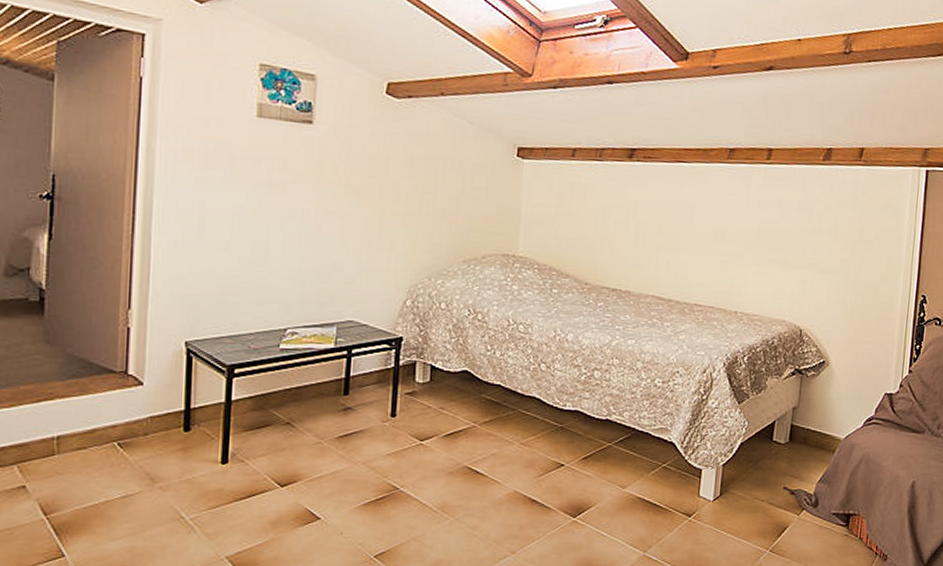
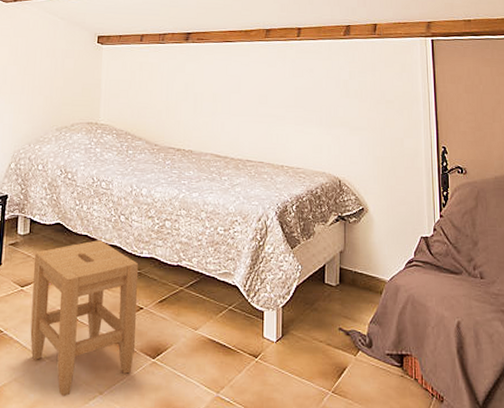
stool: none [431,390,560,555] -> present [30,240,139,396]

